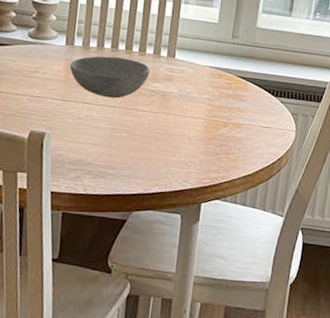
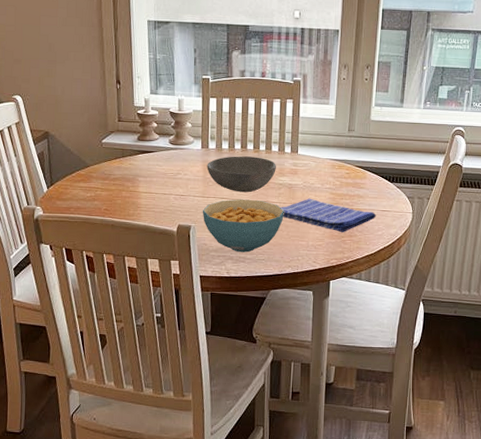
cereal bowl: none [60,105,155,167] -> present [202,199,284,253]
dish towel: none [150,108,257,149] -> present [280,198,377,232]

